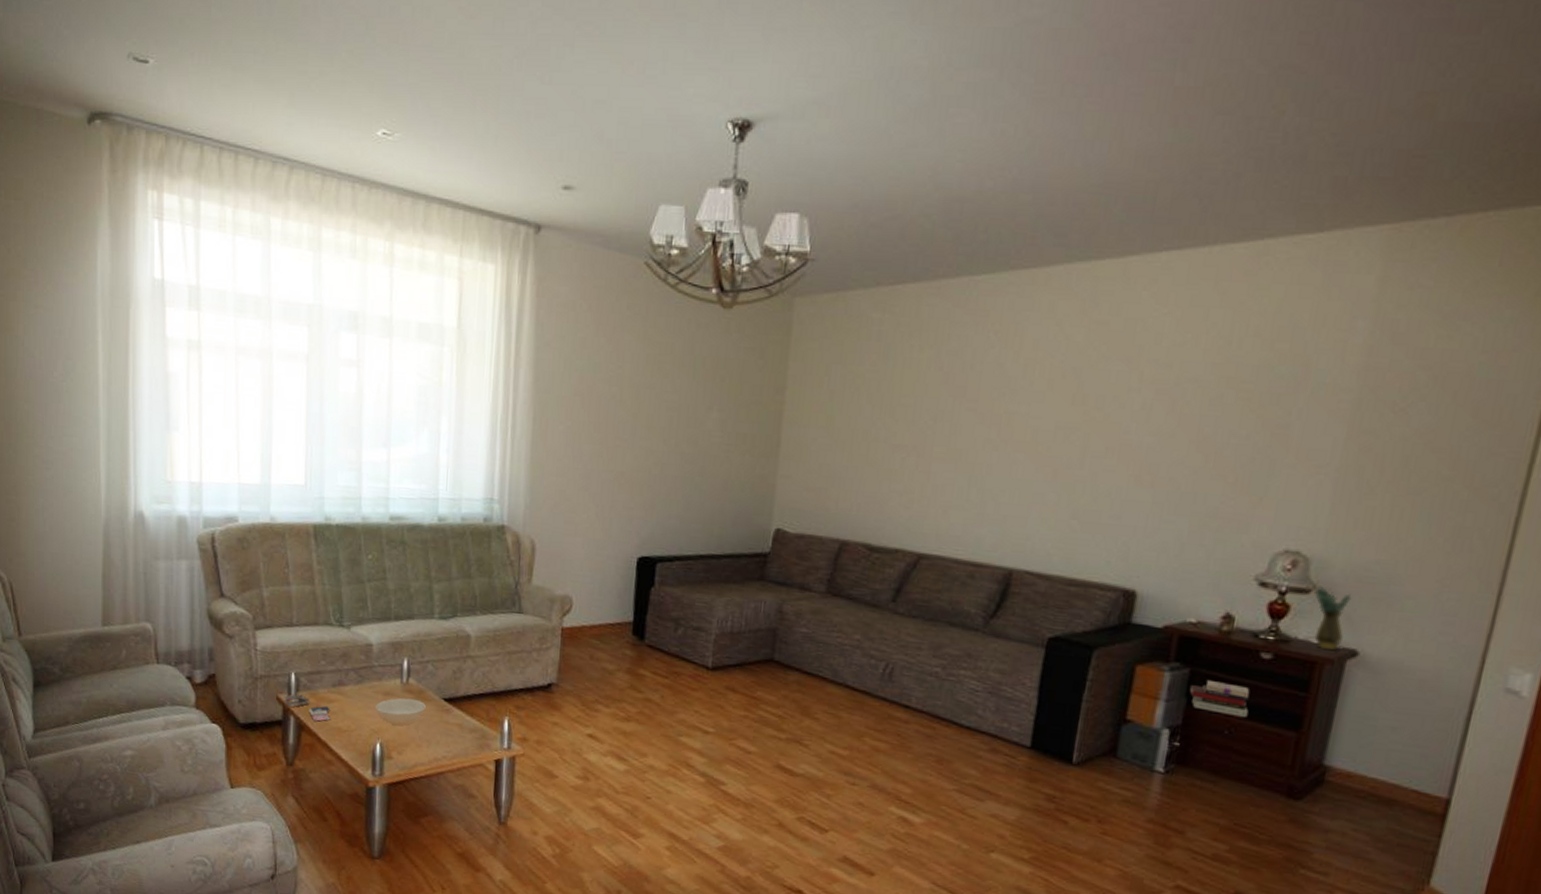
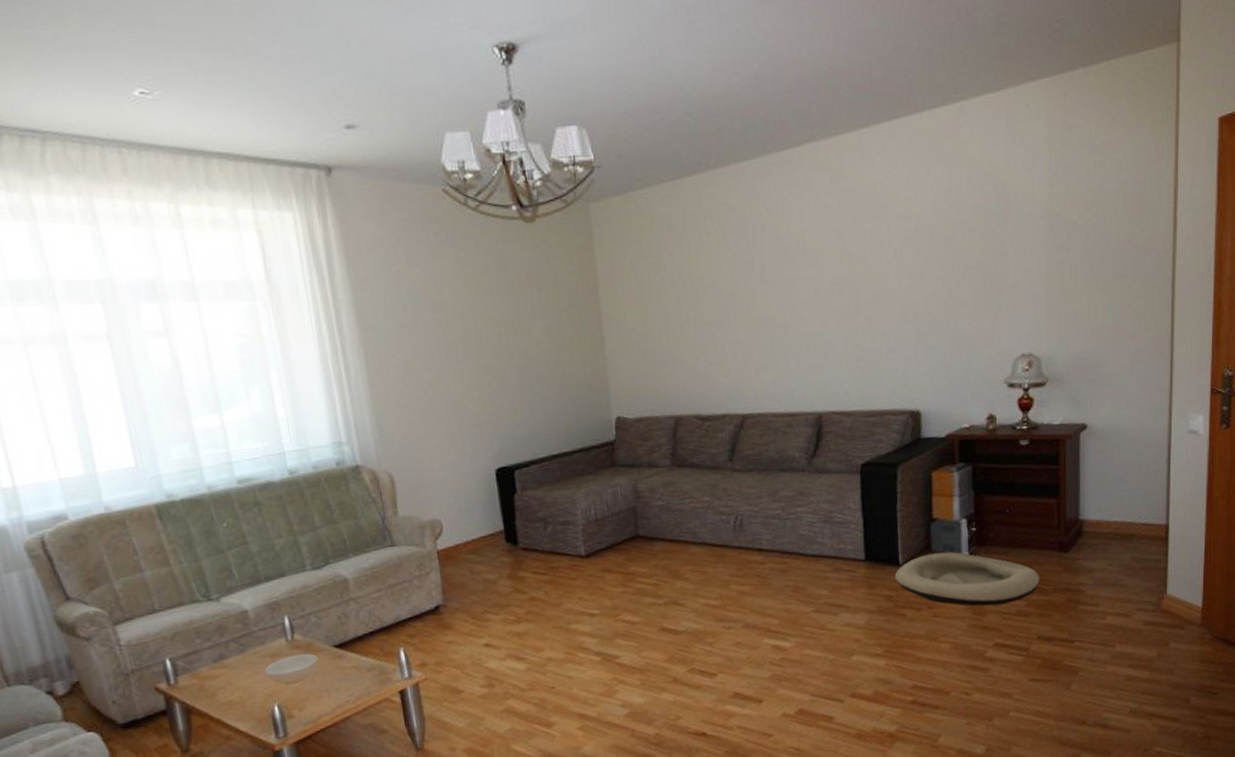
magazine: present [284,694,330,722] -> none [163,678,219,702]
dog bed: none [1063,759,1253,843] -> present [895,552,1040,606]
books: present [1189,679,1250,718] -> none [974,470,1020,498]
vase: present [1313,584,1352,650] -> none [1046,377,1075,428]

